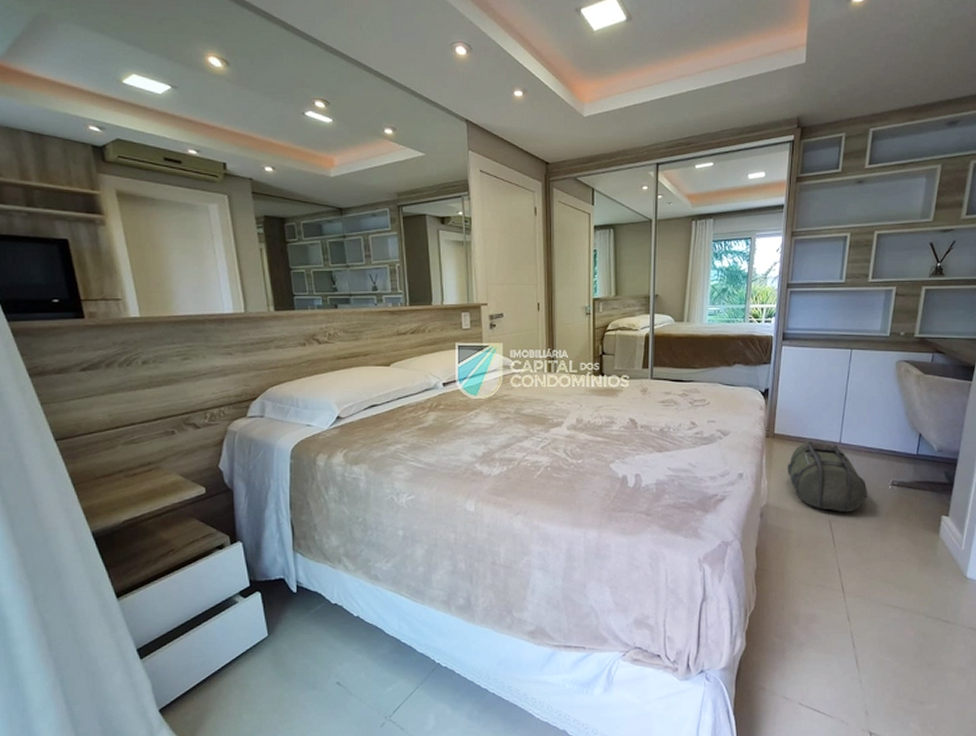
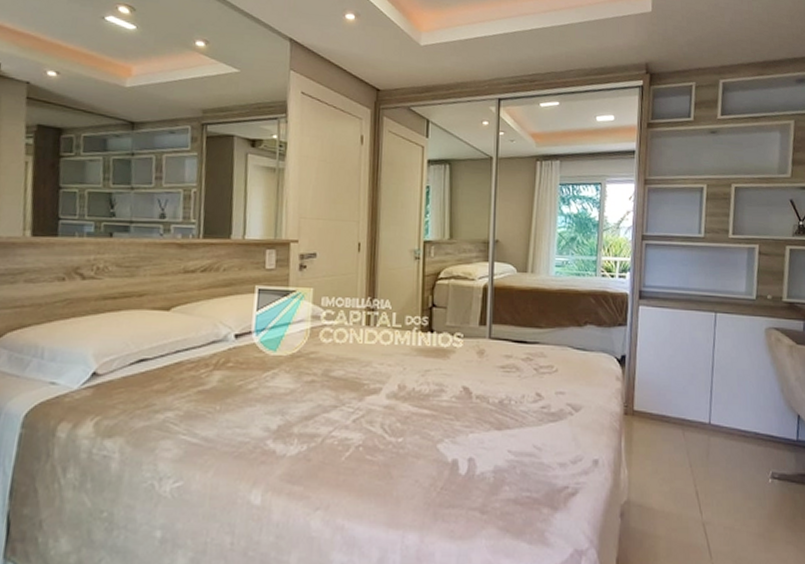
backpack: present [787,441,868,513] -> none [650,421,745,513]

